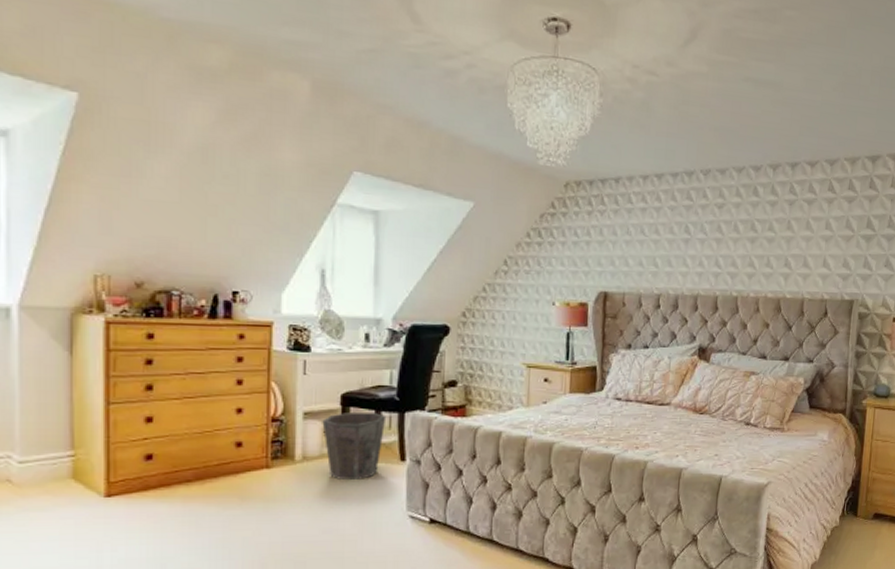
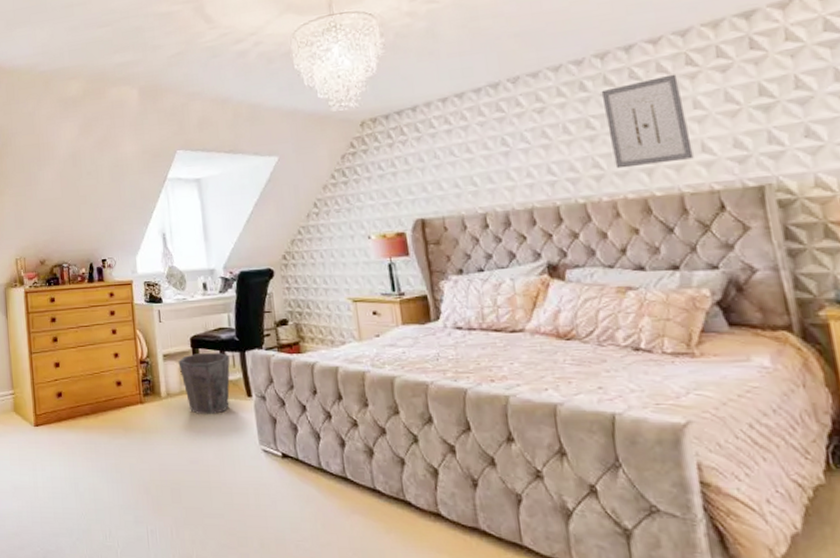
wall art: none [764,196,821,271] -> present [601,74,694,169]

